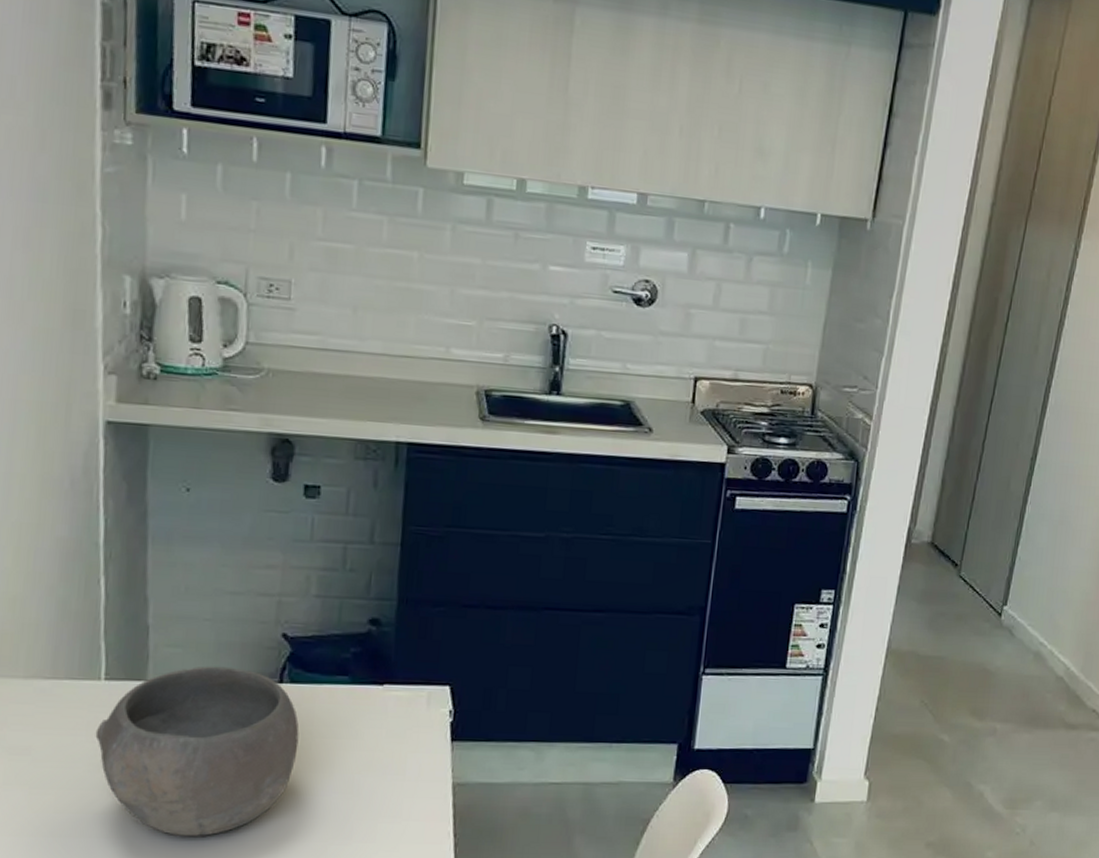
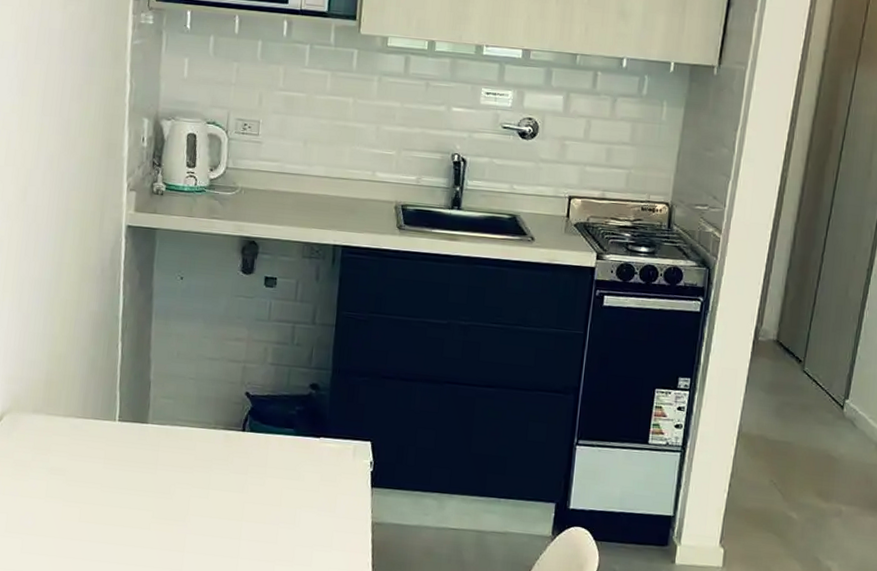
bowl: present [95,666,299,837] -> none [110,414,256,549]

